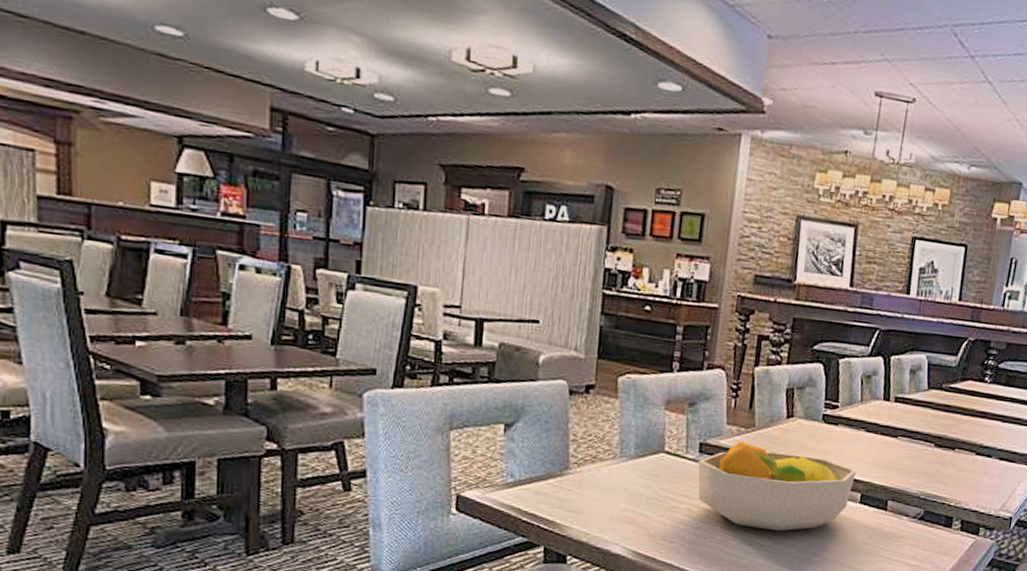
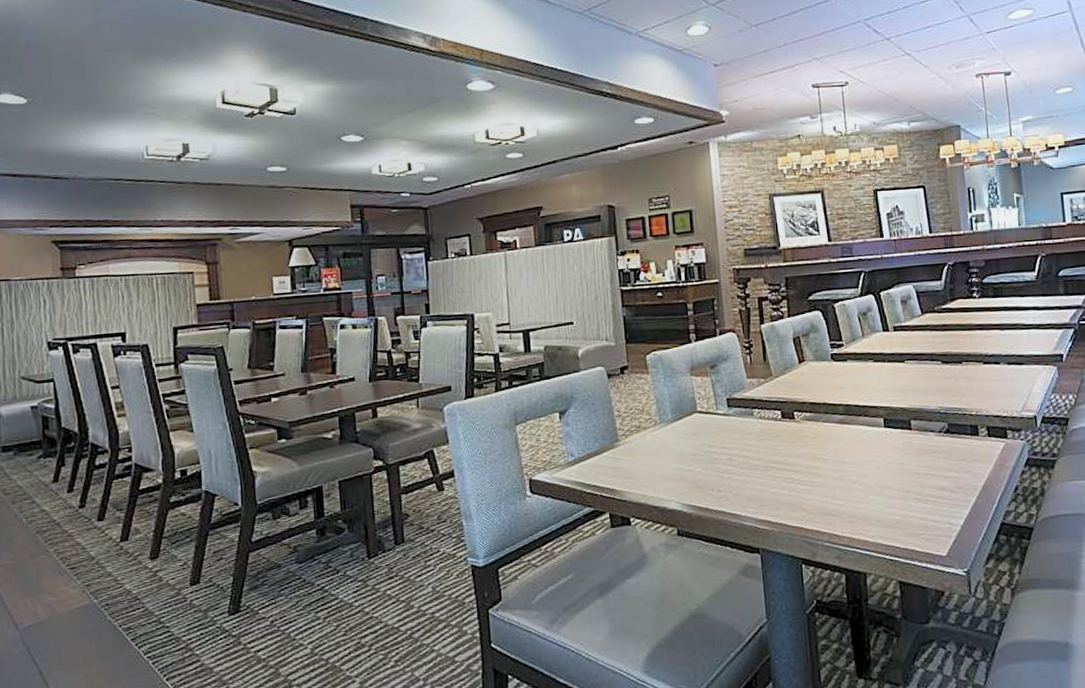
fruit bowl: present [697,441,857,532] -> none [728,391,875,466]

